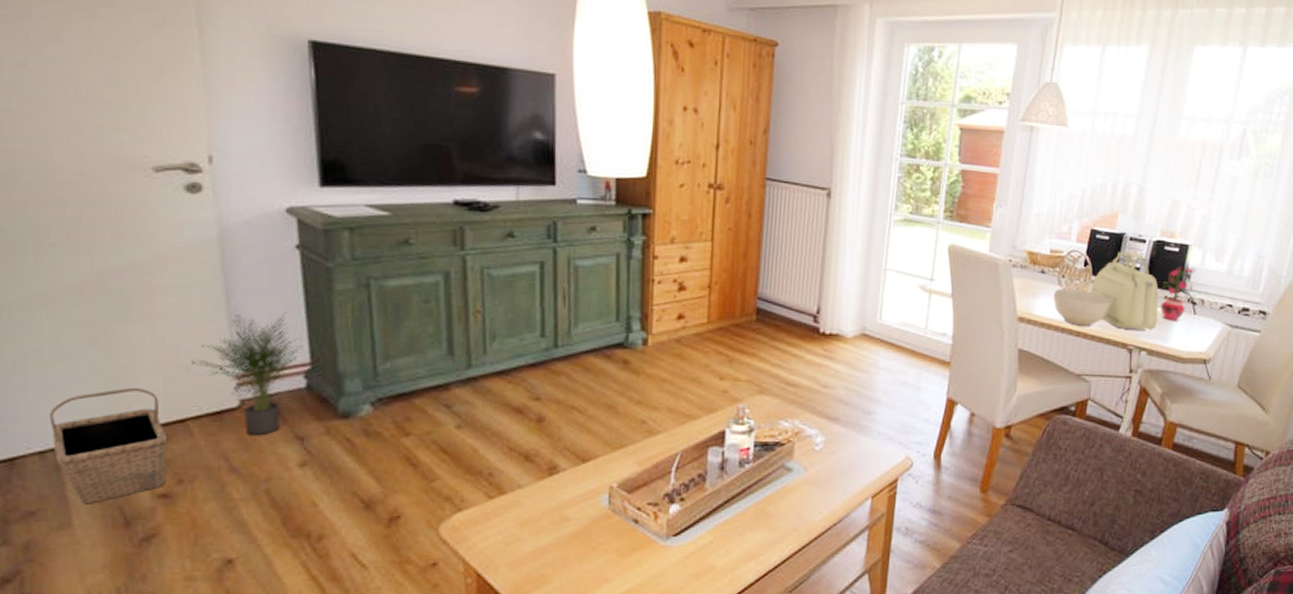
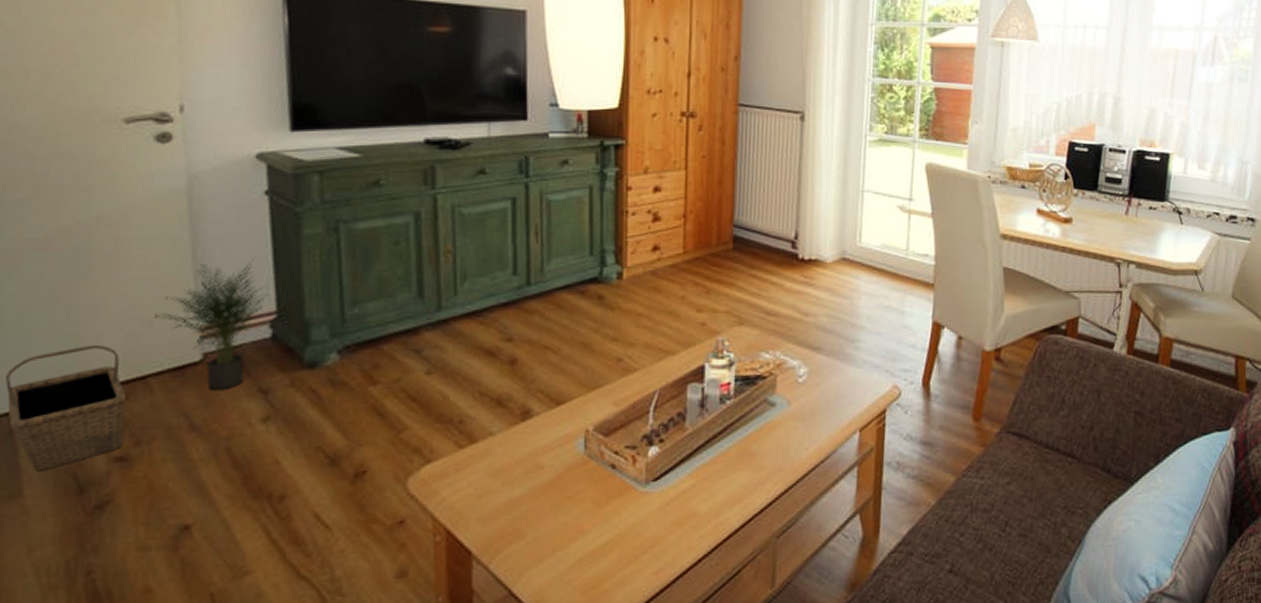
bowl: present [1054,289,1112,326] -> none [1037,203,1096,241]
handbag: present [1089,251,1159,330] -> none [1072,162,1144,243]
potted flower: present [1161,266,1197,322] -> none [1146,176,1180,232]

